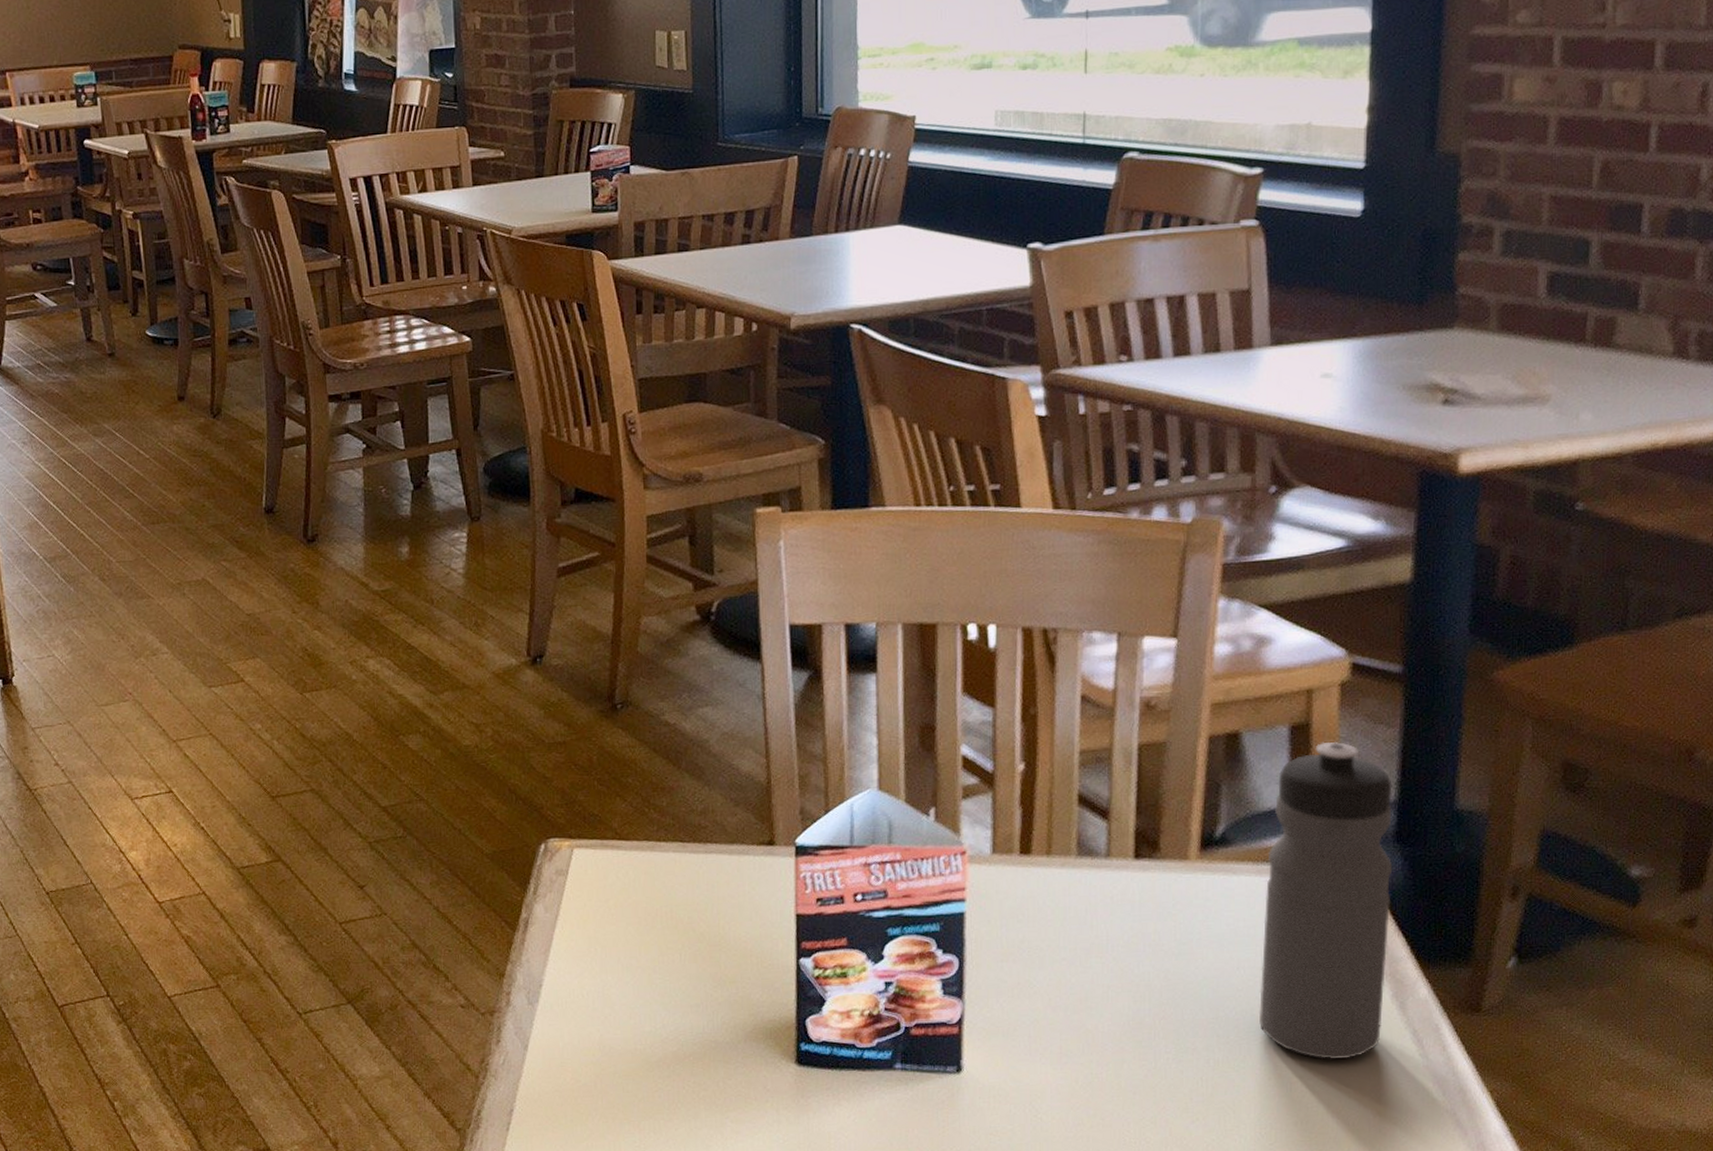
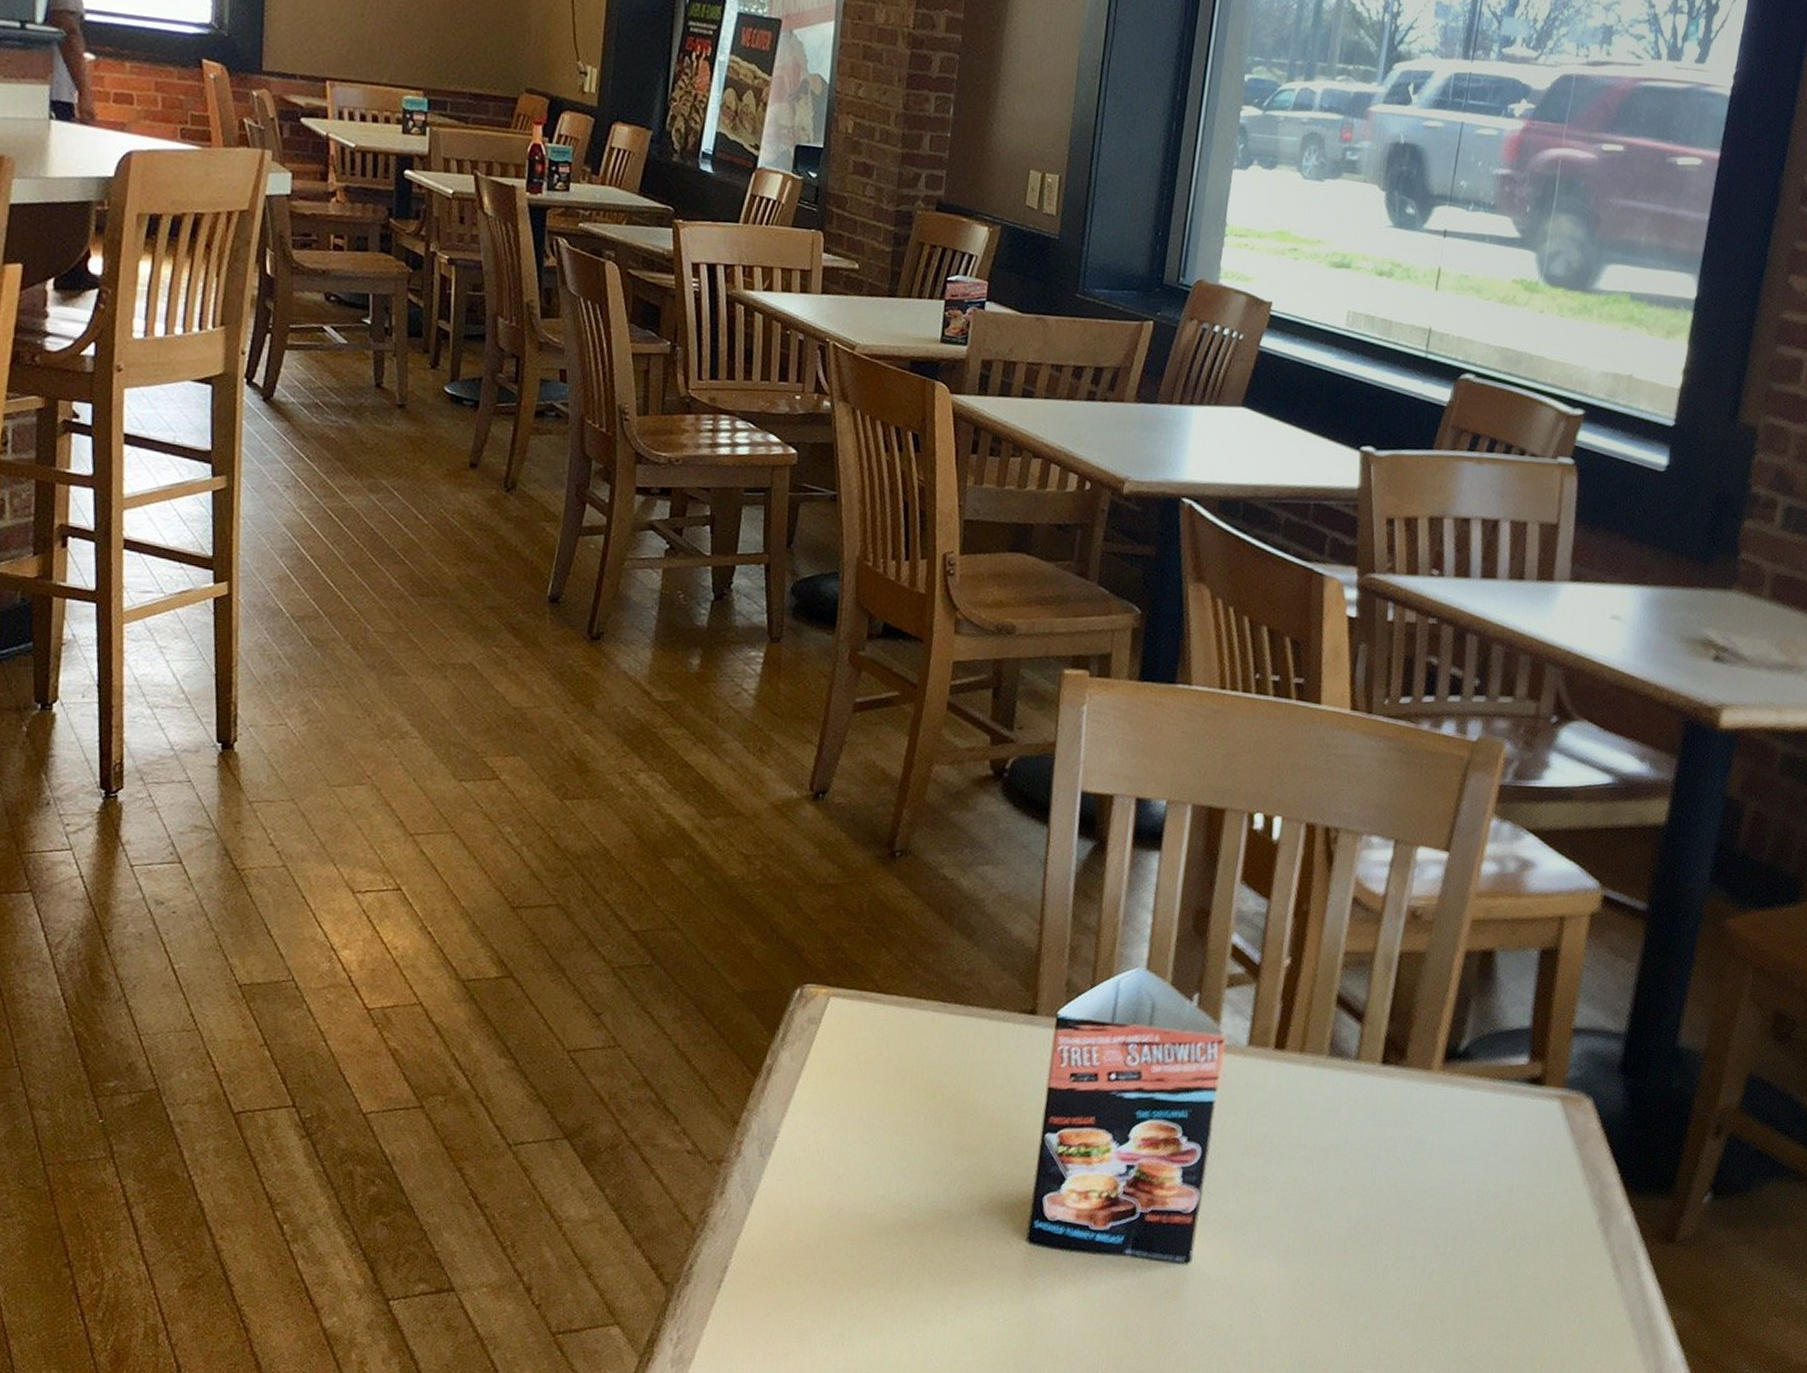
water bottle: present [1259,741,1393,1060] -> none [1476,968,1624,1279]

